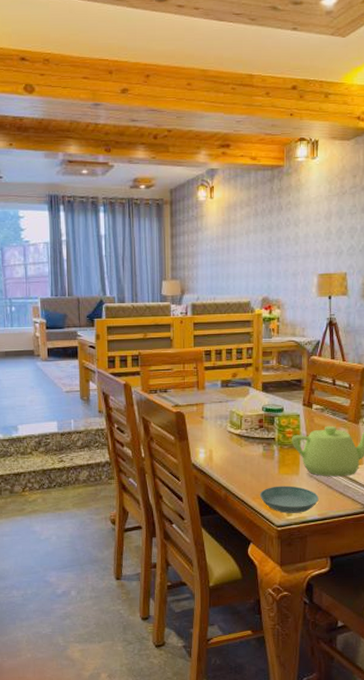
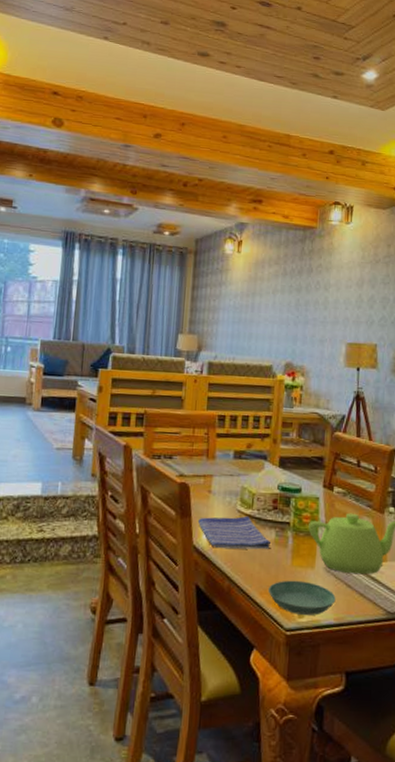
dish towel: none [195,435,259,465] -> present [198,515,270,550]

